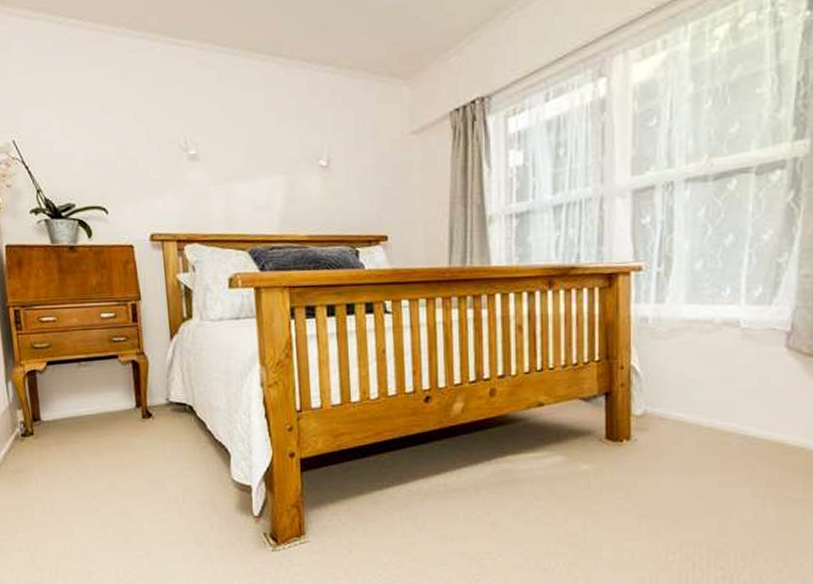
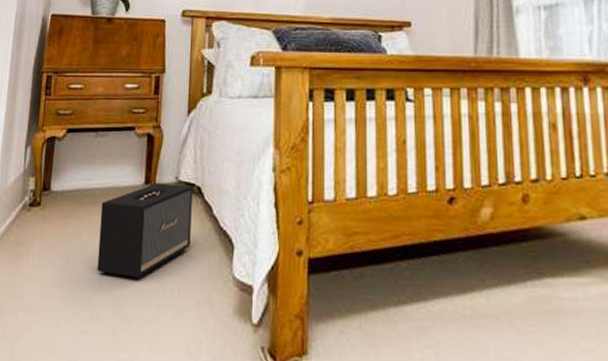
speaker: none [95,405,189,491] -> present [97,183,193,280]

